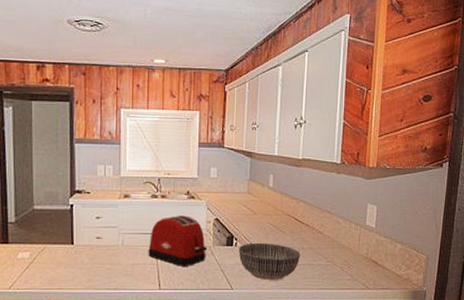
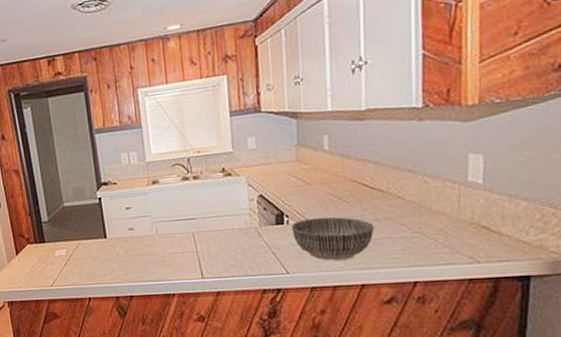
toaster: present [148,215,207,266] -> none [185,195,253,252]

